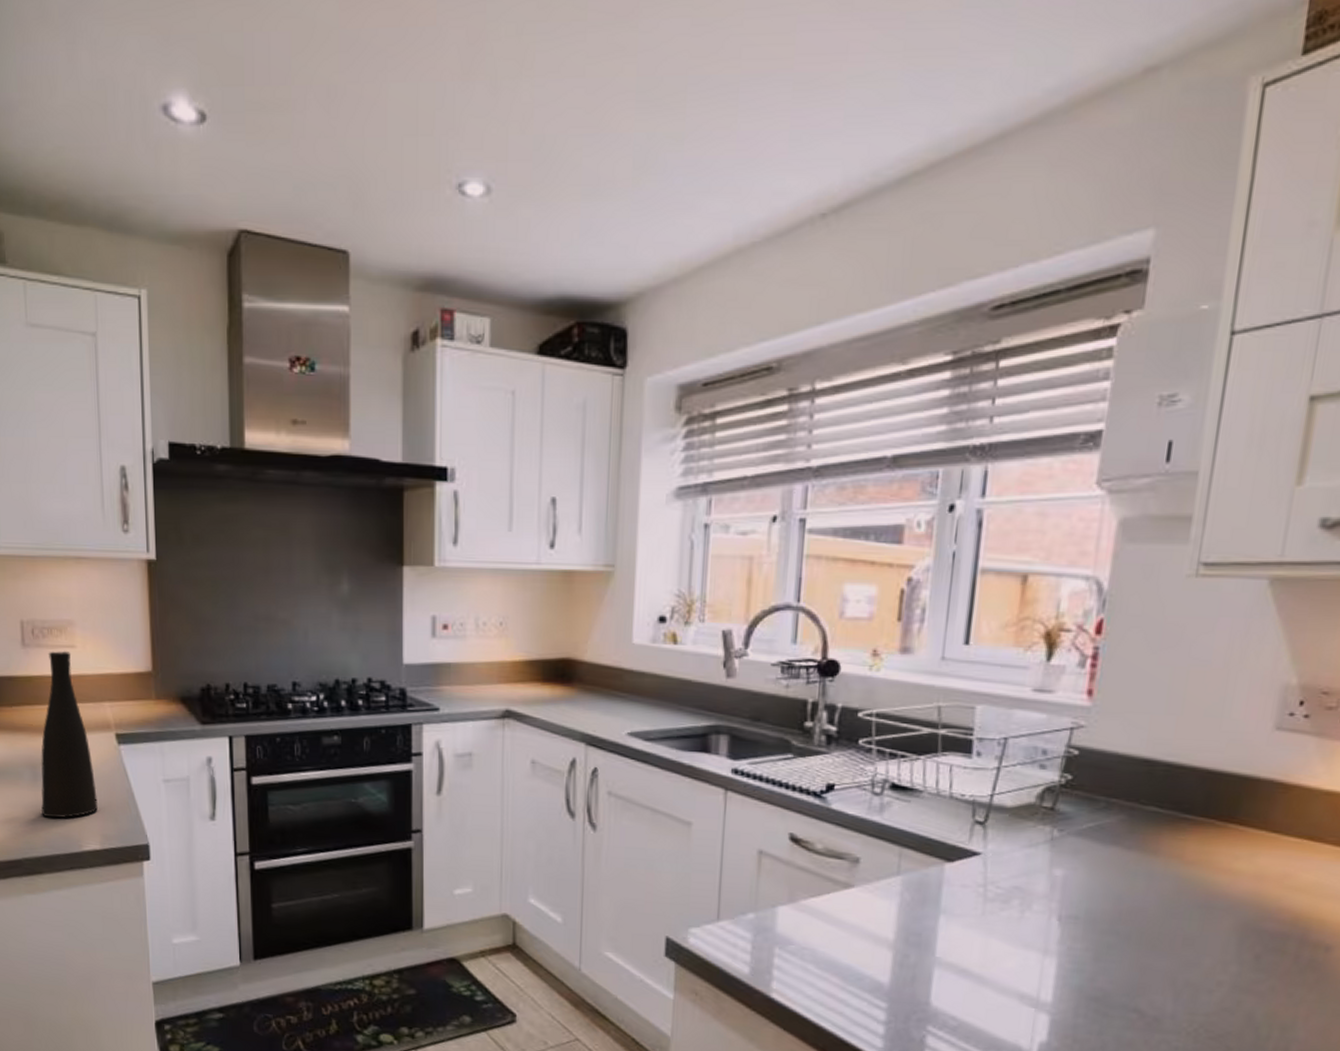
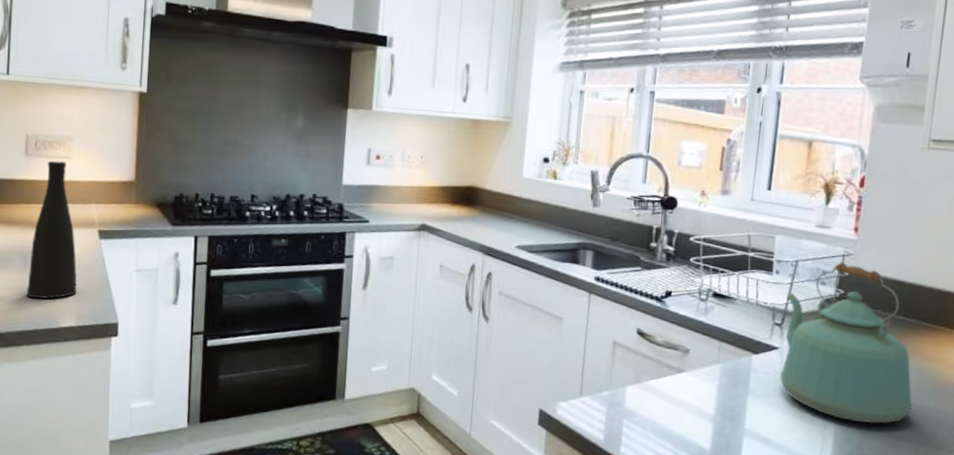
kettle: none [983,738,1167,949] -> present [780,262,912,424]

